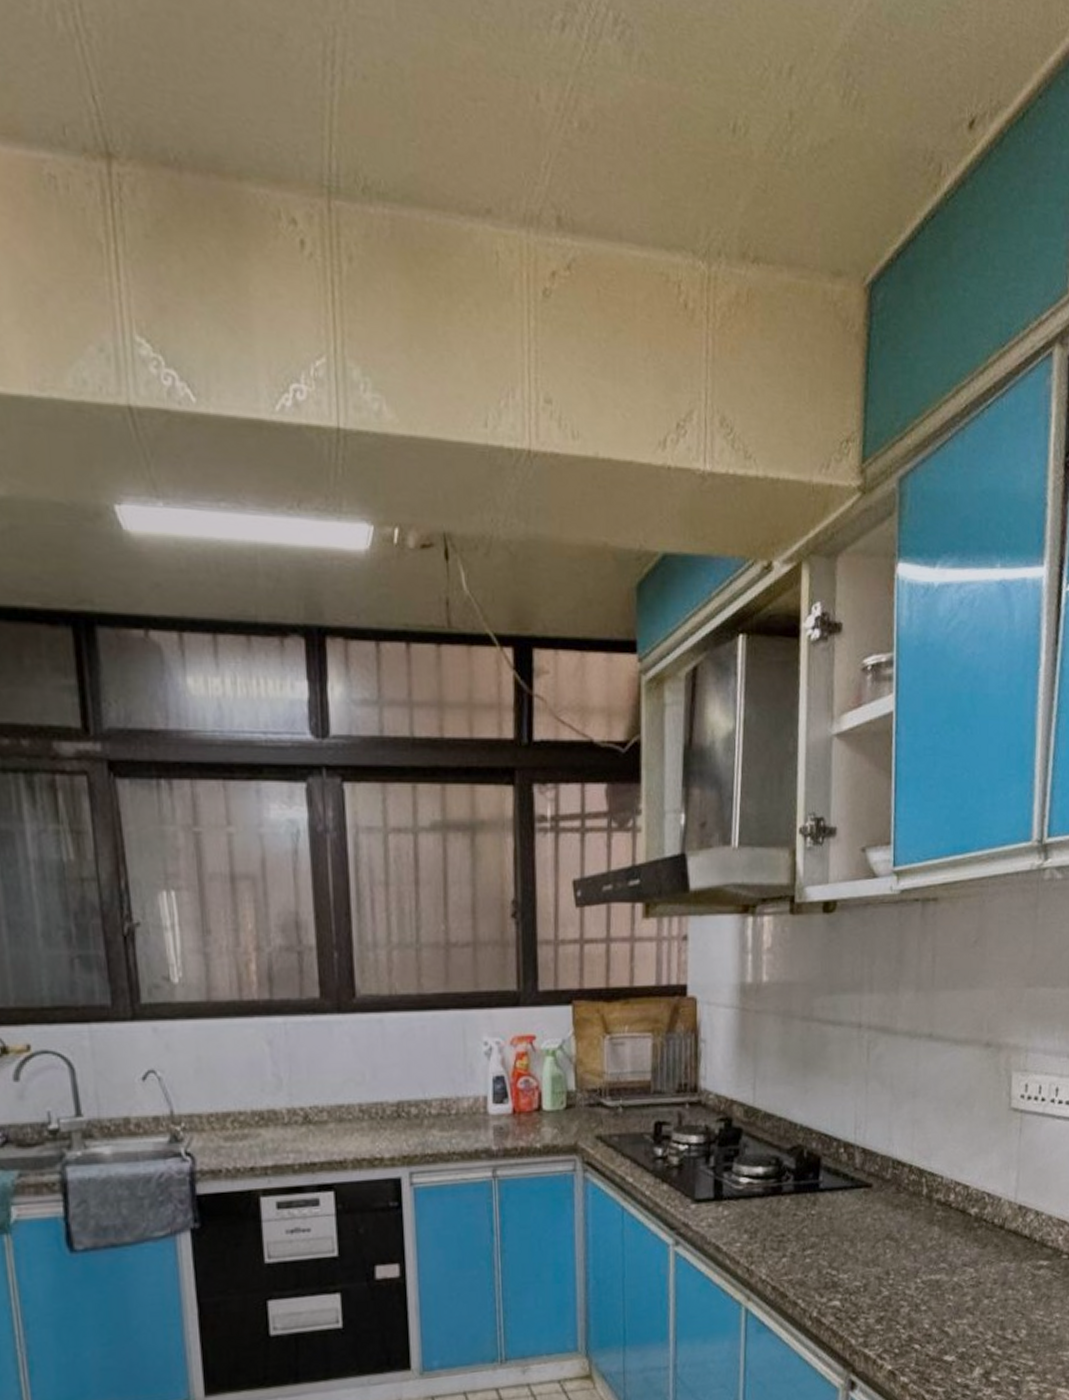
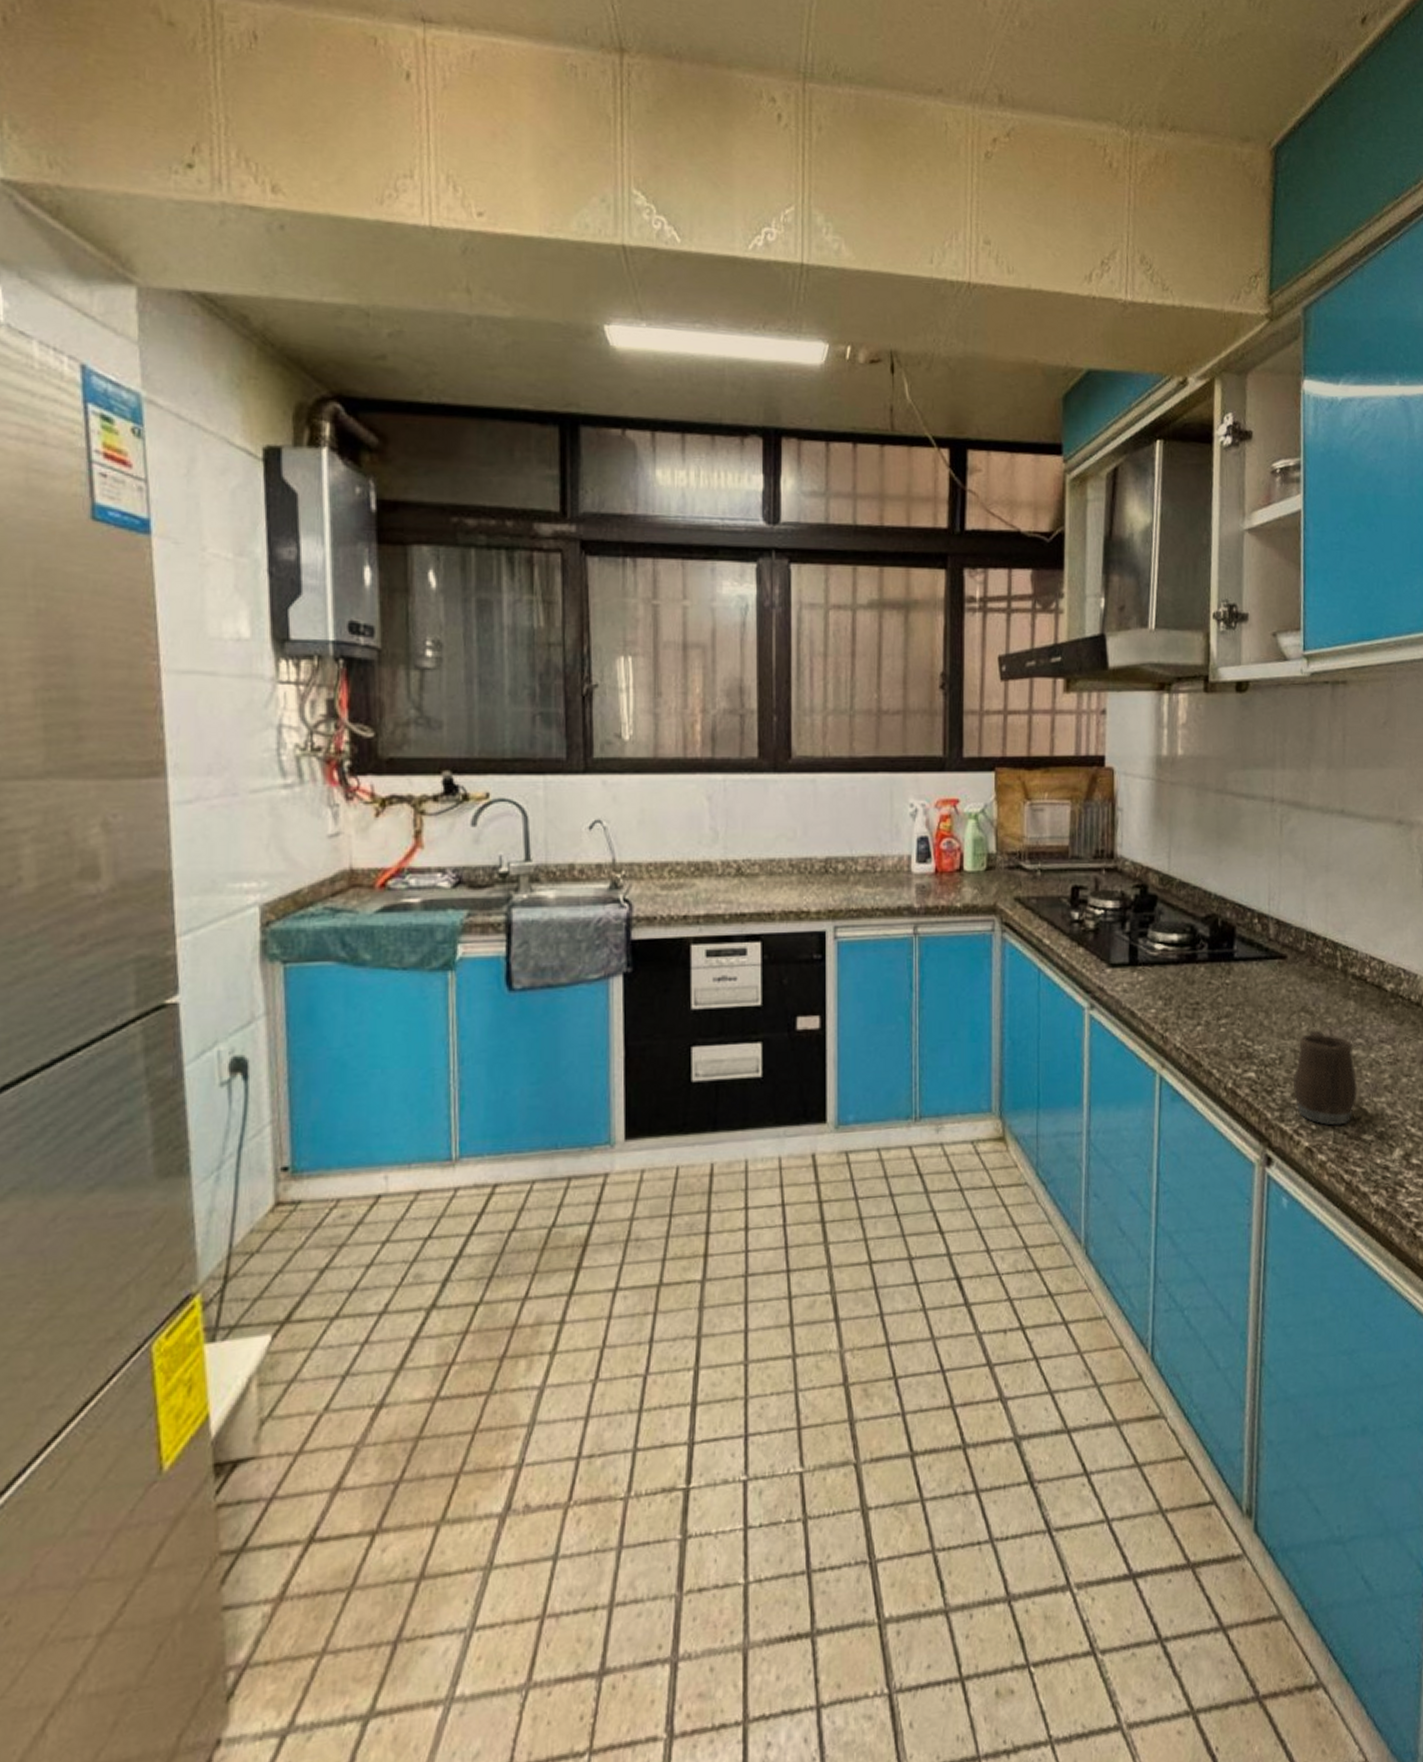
mug: none [878,1256,941,1348] -> present [1294,1030,1358,1125]

